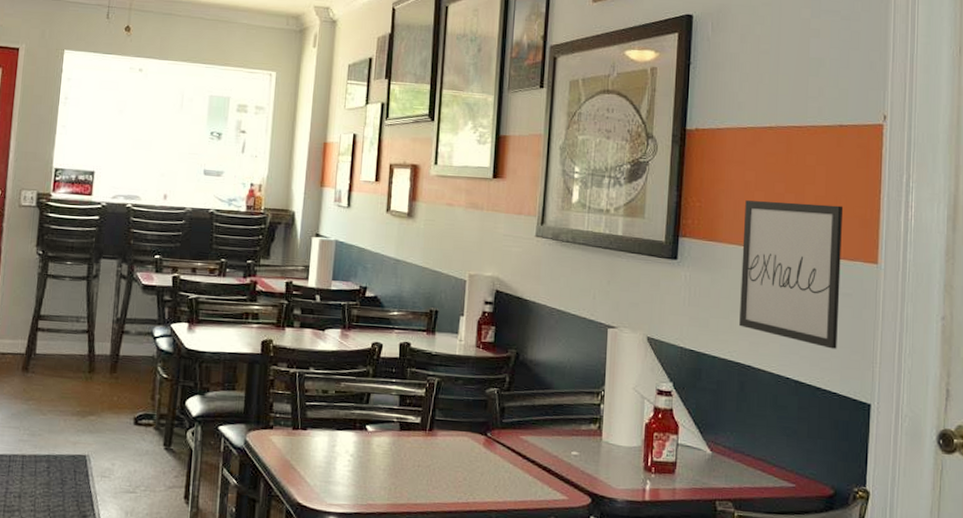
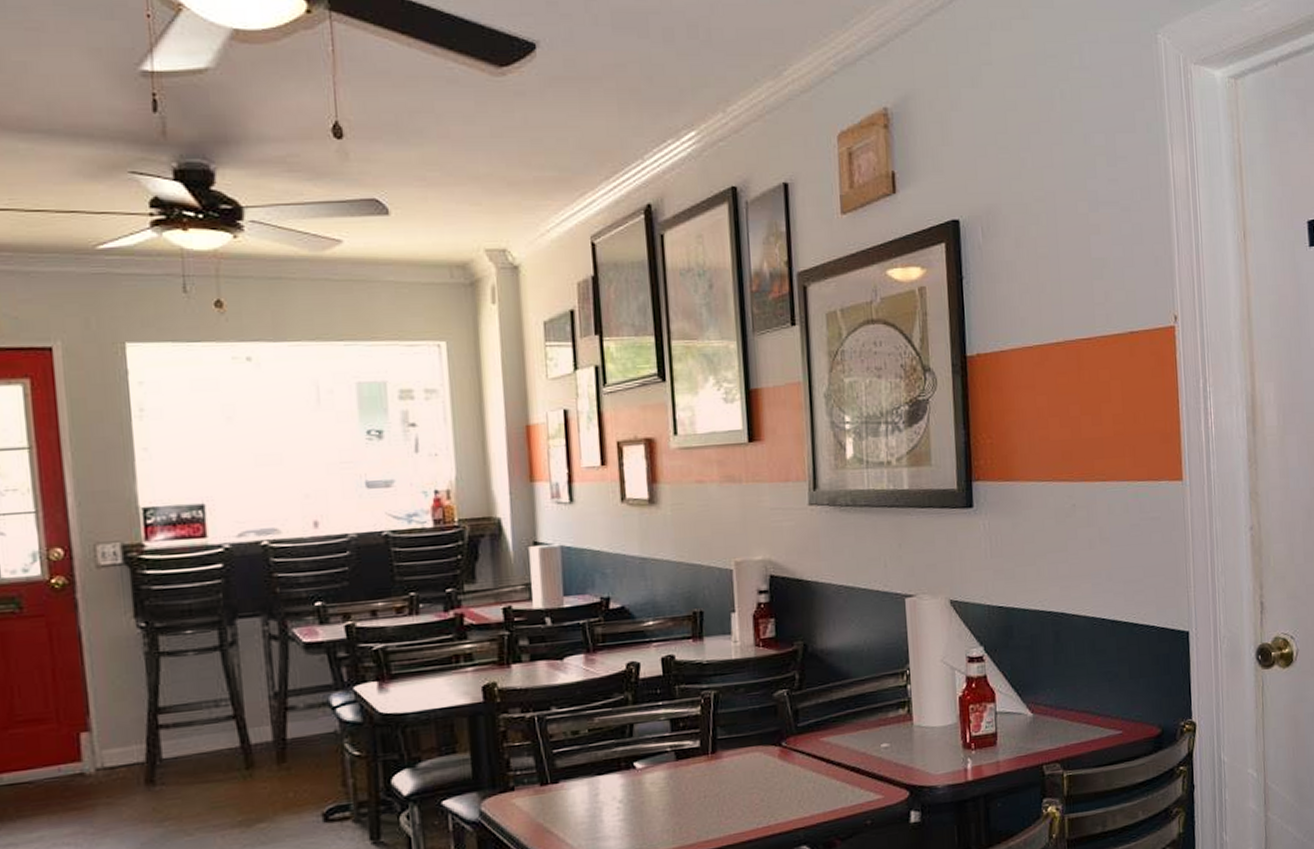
wall art: present [739,200,844,349] -> none [1040,422,1150,580]

